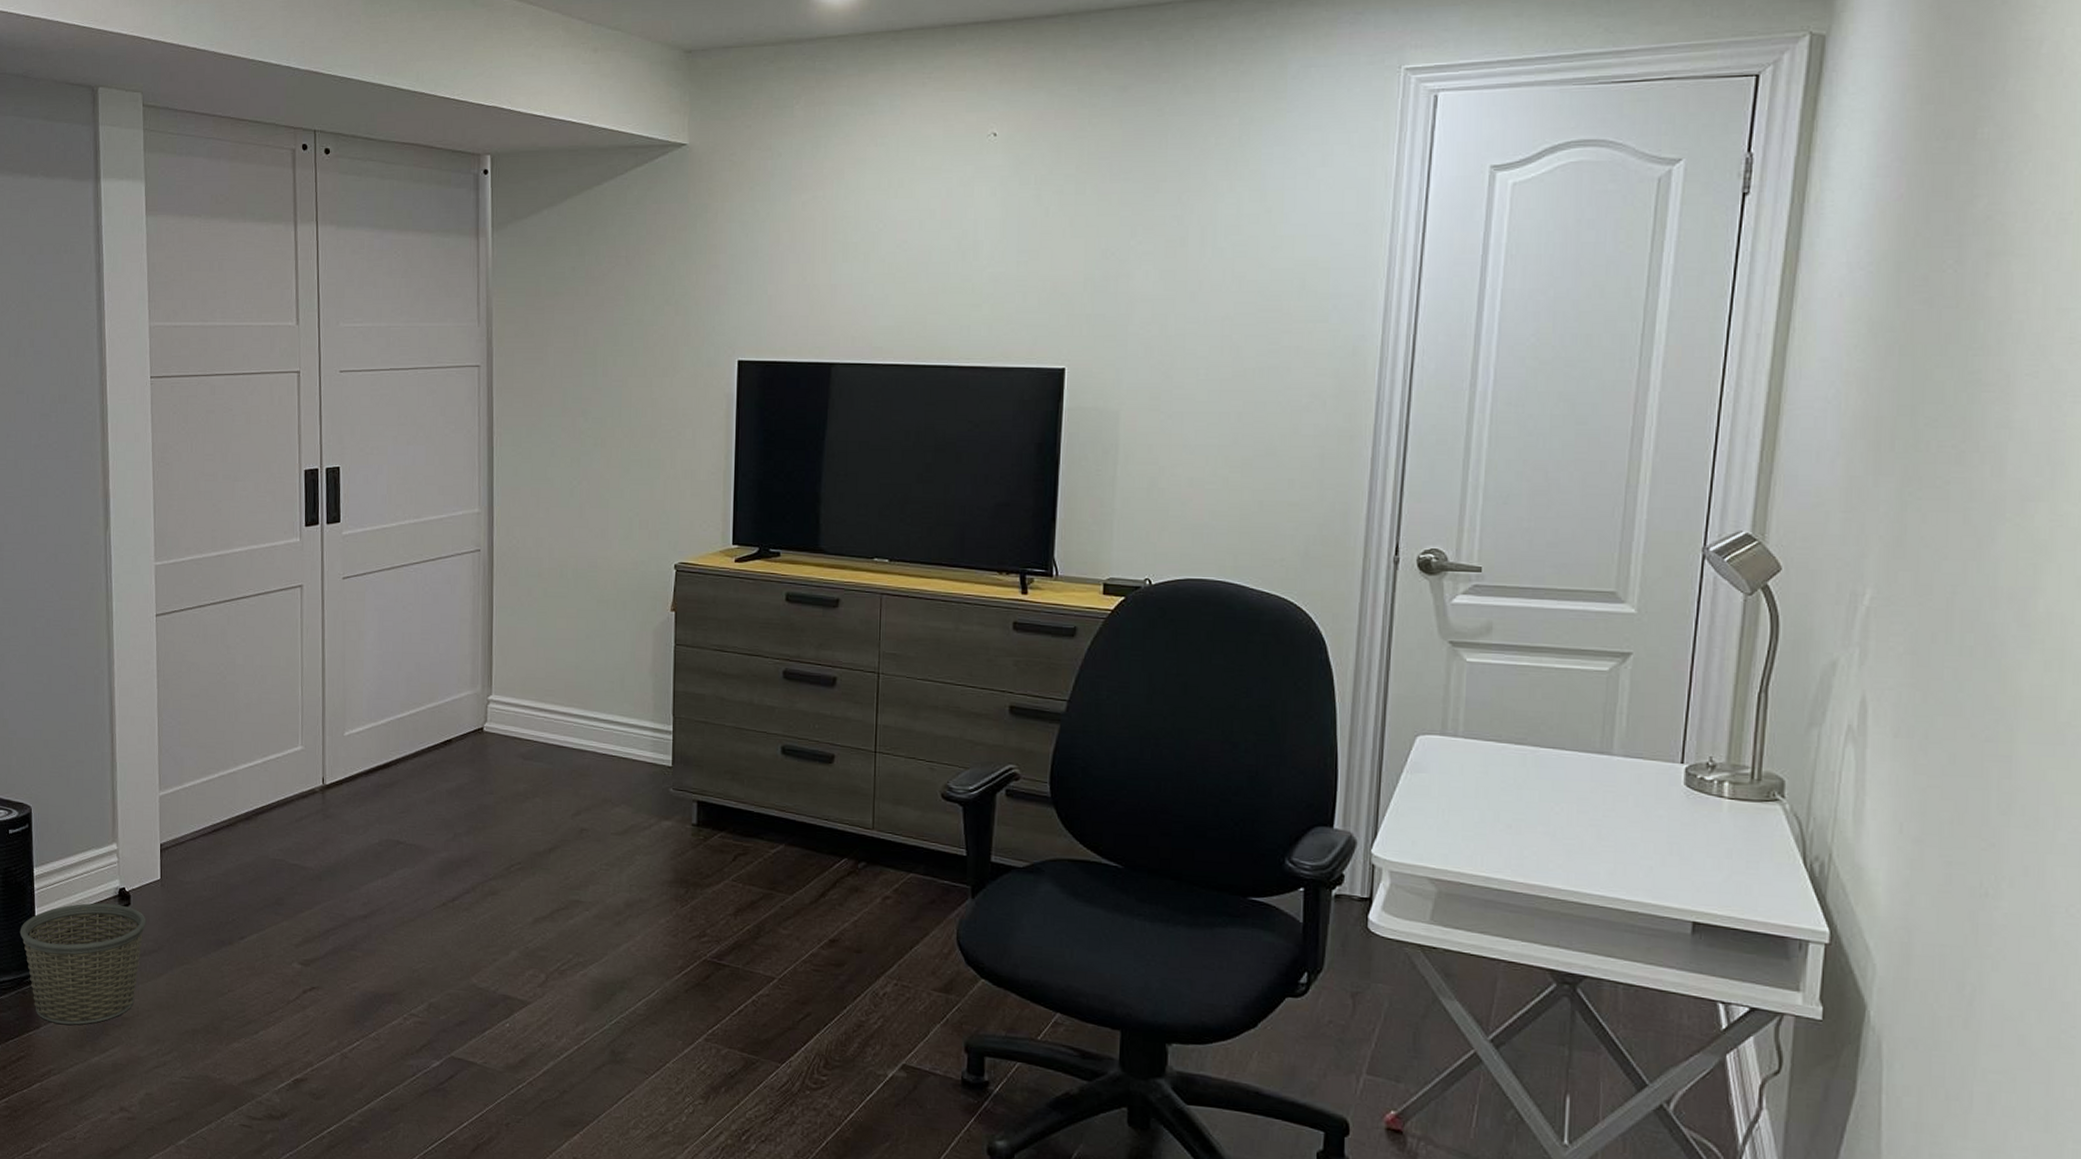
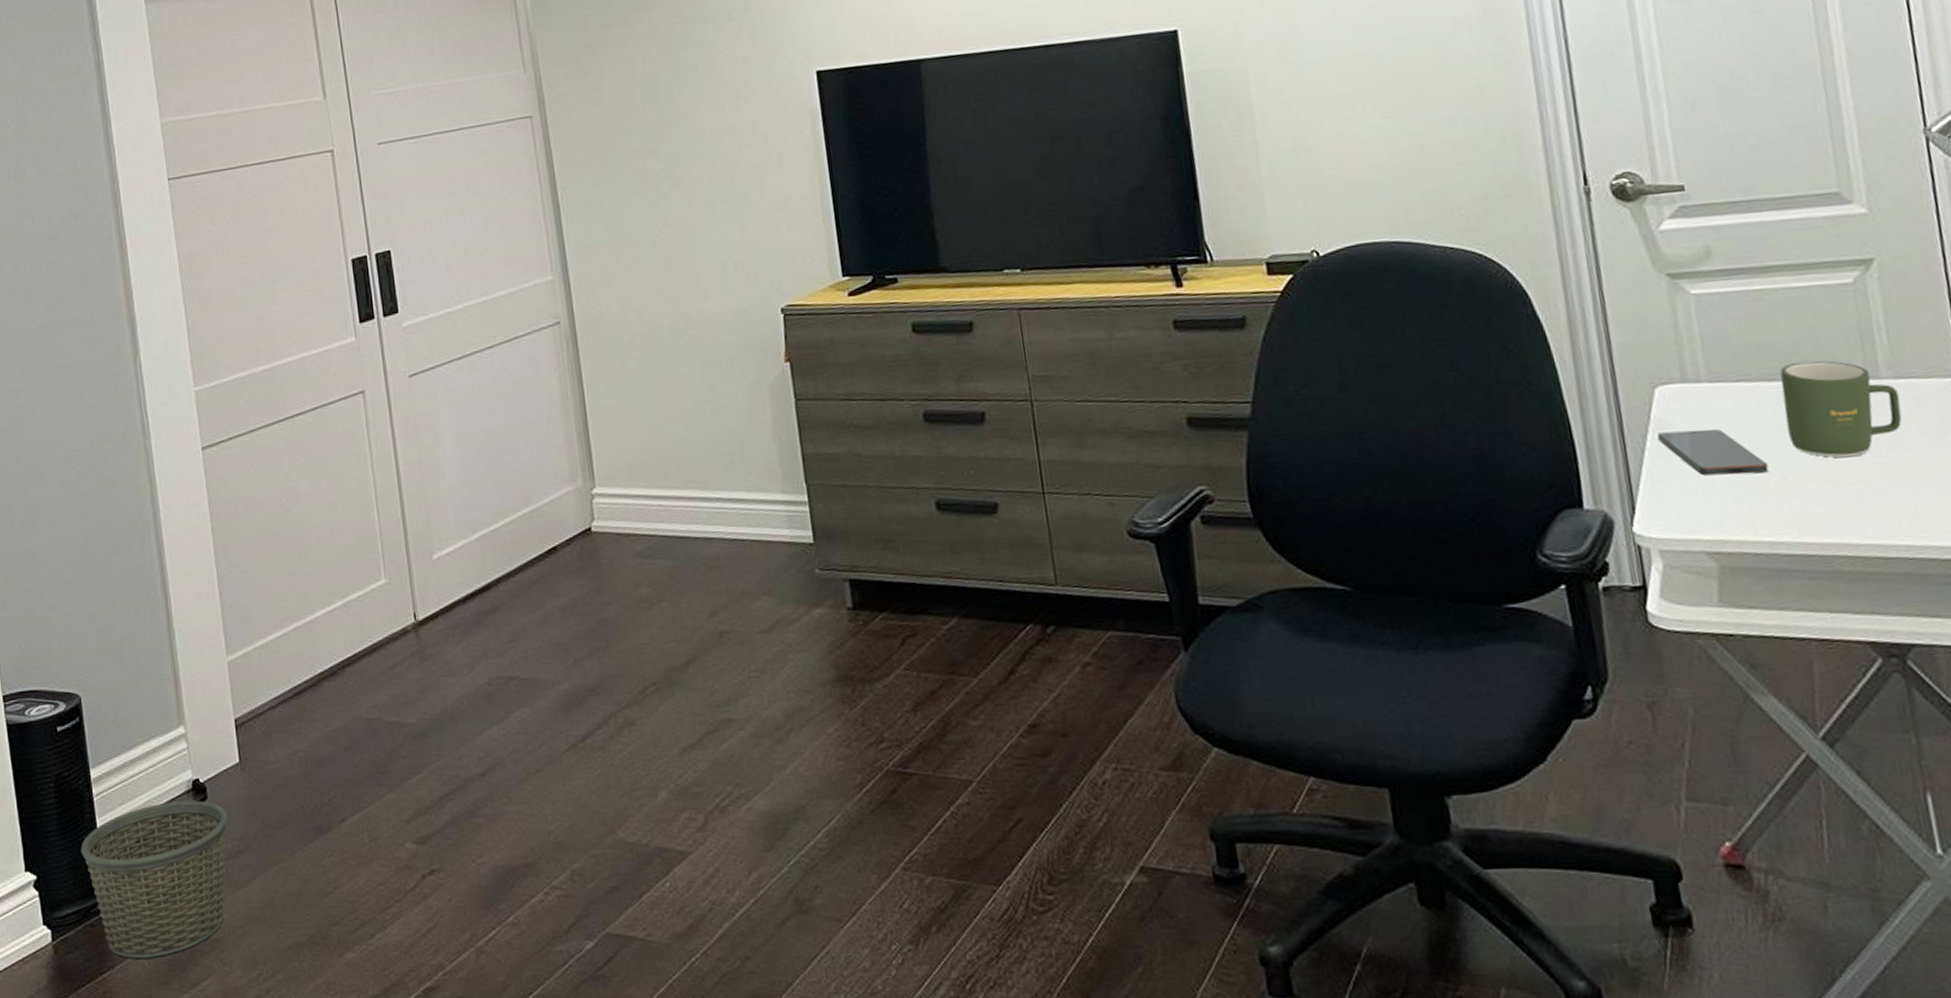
phone: none [1410,774,1498,820] -> present [1657,428,1769,476]
mug: none [1522,731,1625,817] -> present [1780,360,1902,458]

